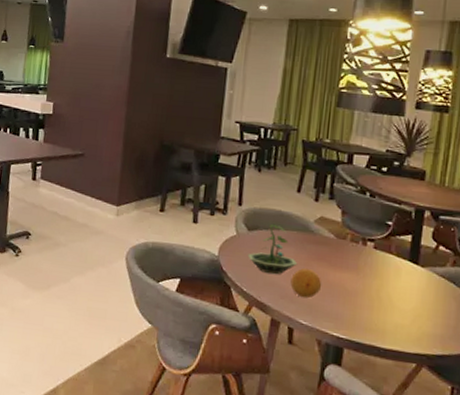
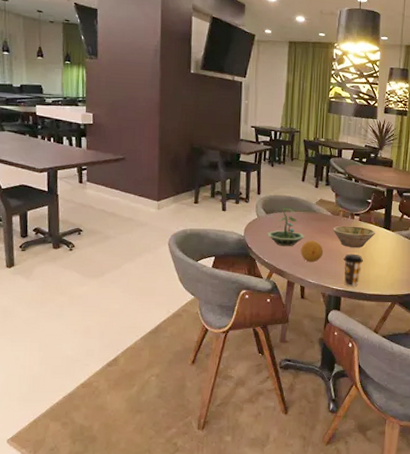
bowl: none [336,253,397,285] -> present [333,225,375,248]
coffee cup: none [349,291,377,336] -> present [343,253,363,287]

